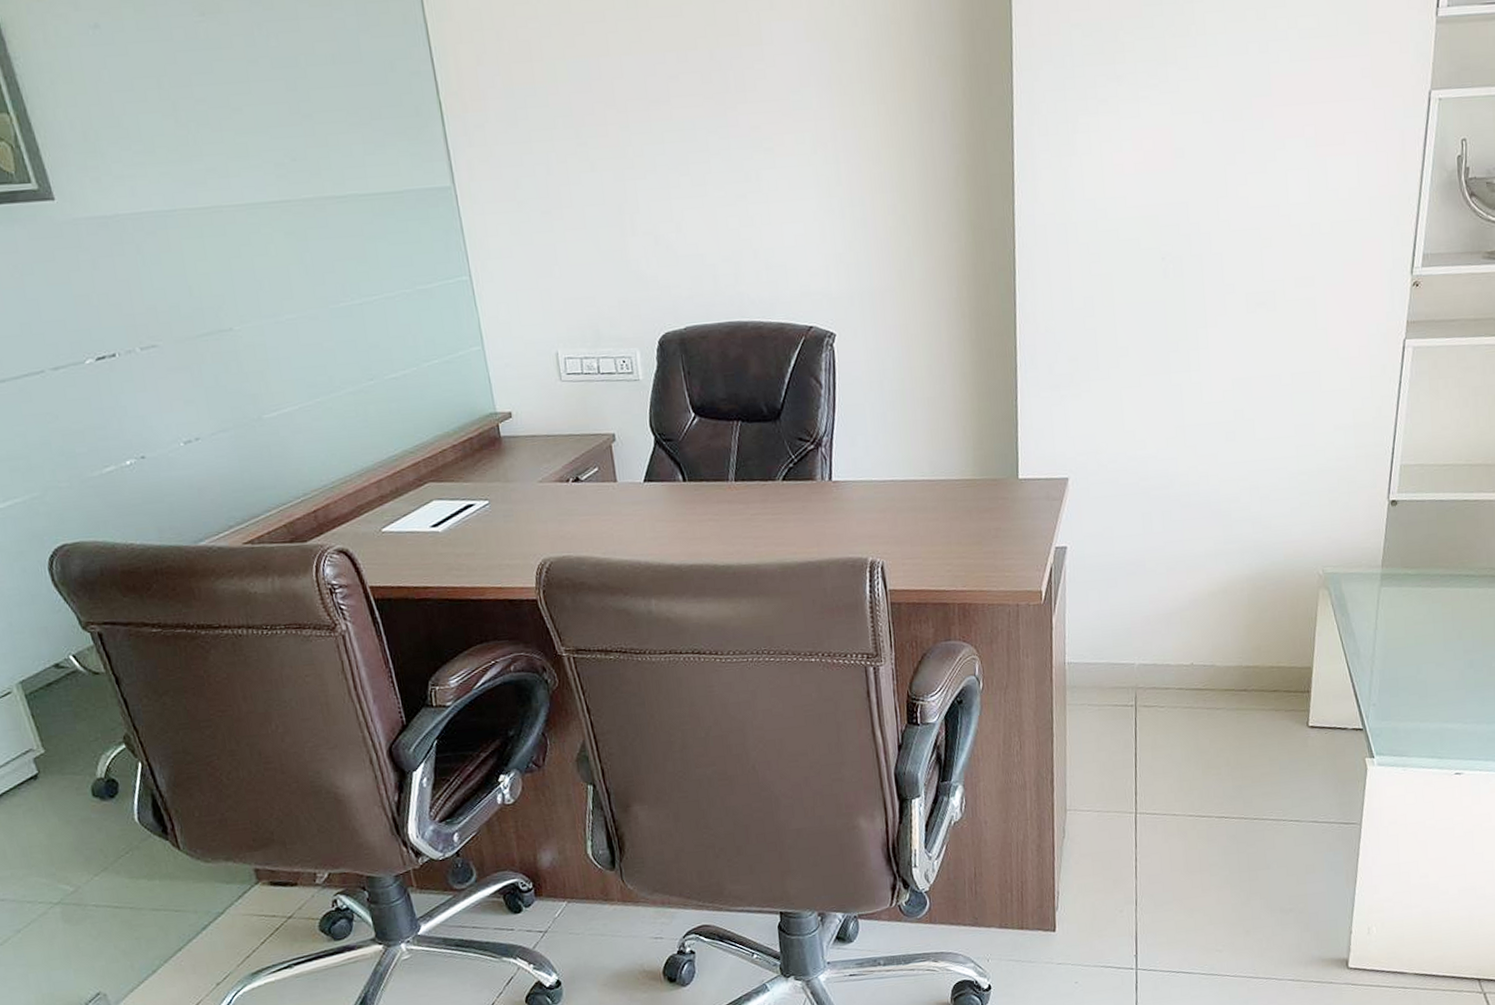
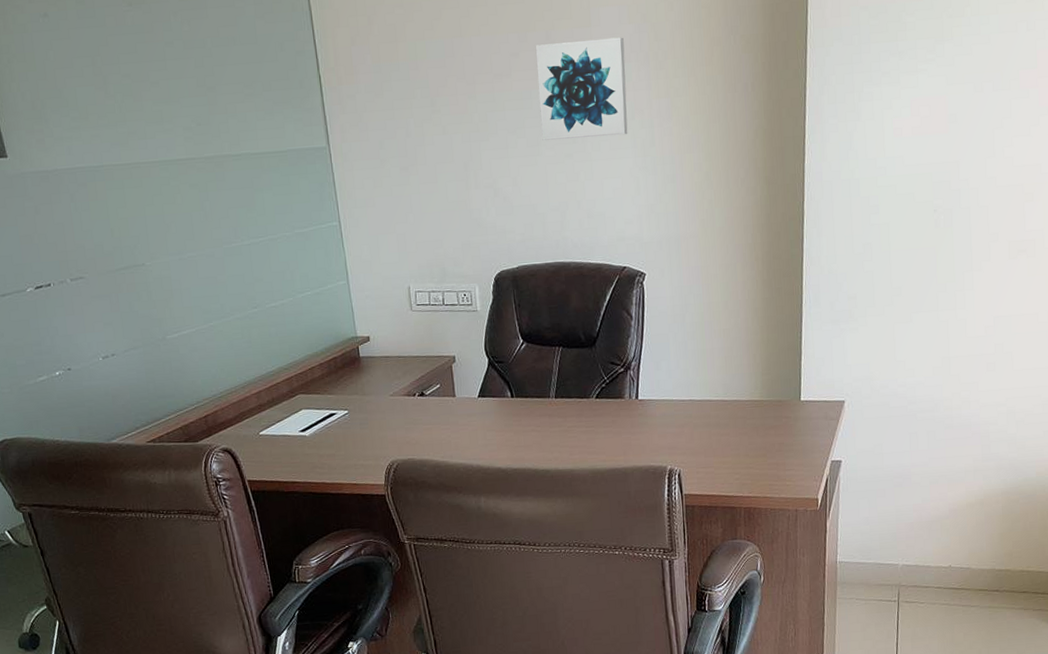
wall art: none [698,57,810,179] -> present [536,37,628,140]

